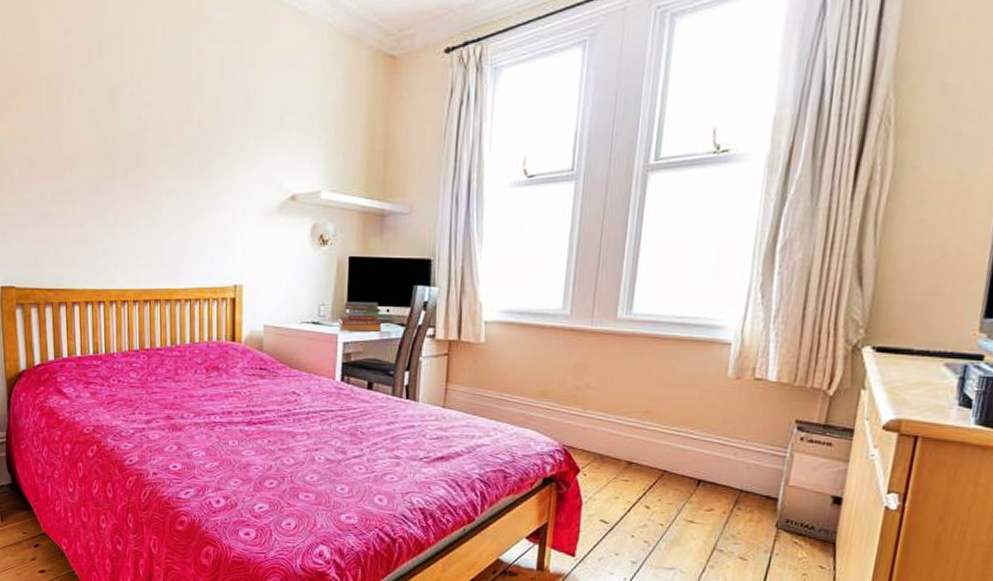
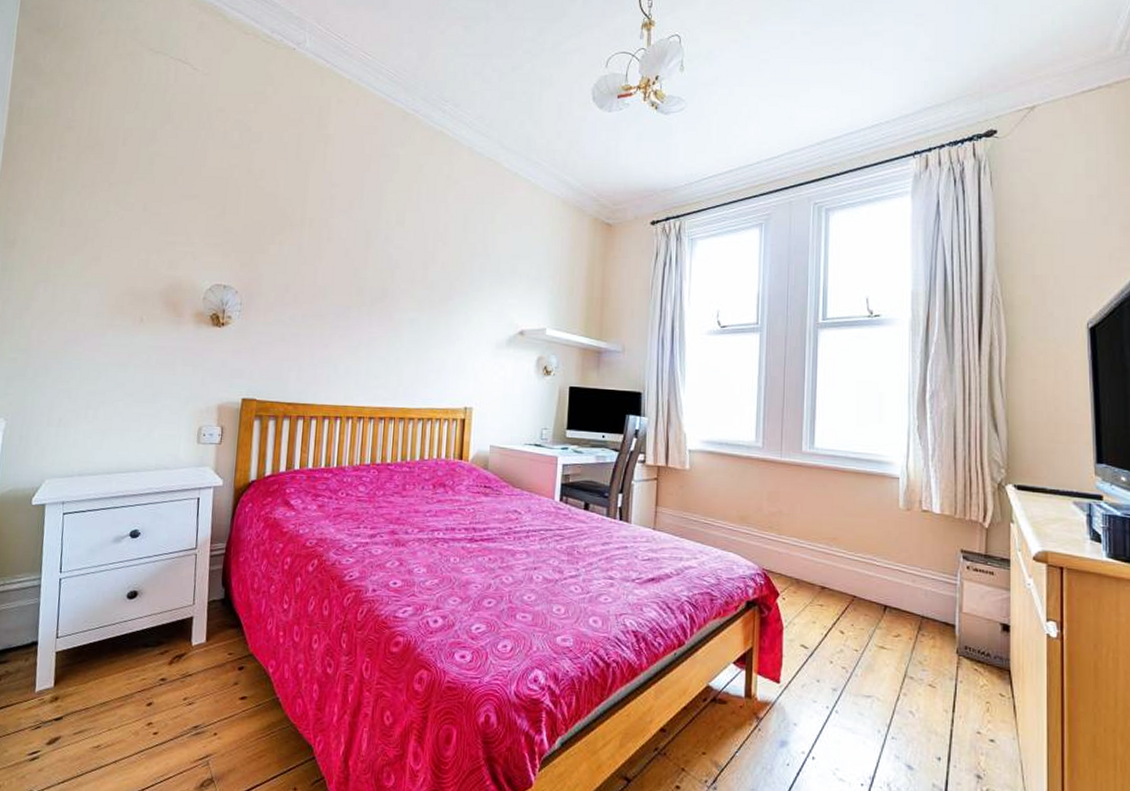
books: present [337,302,382,332] -> none [557,427,598,456]

